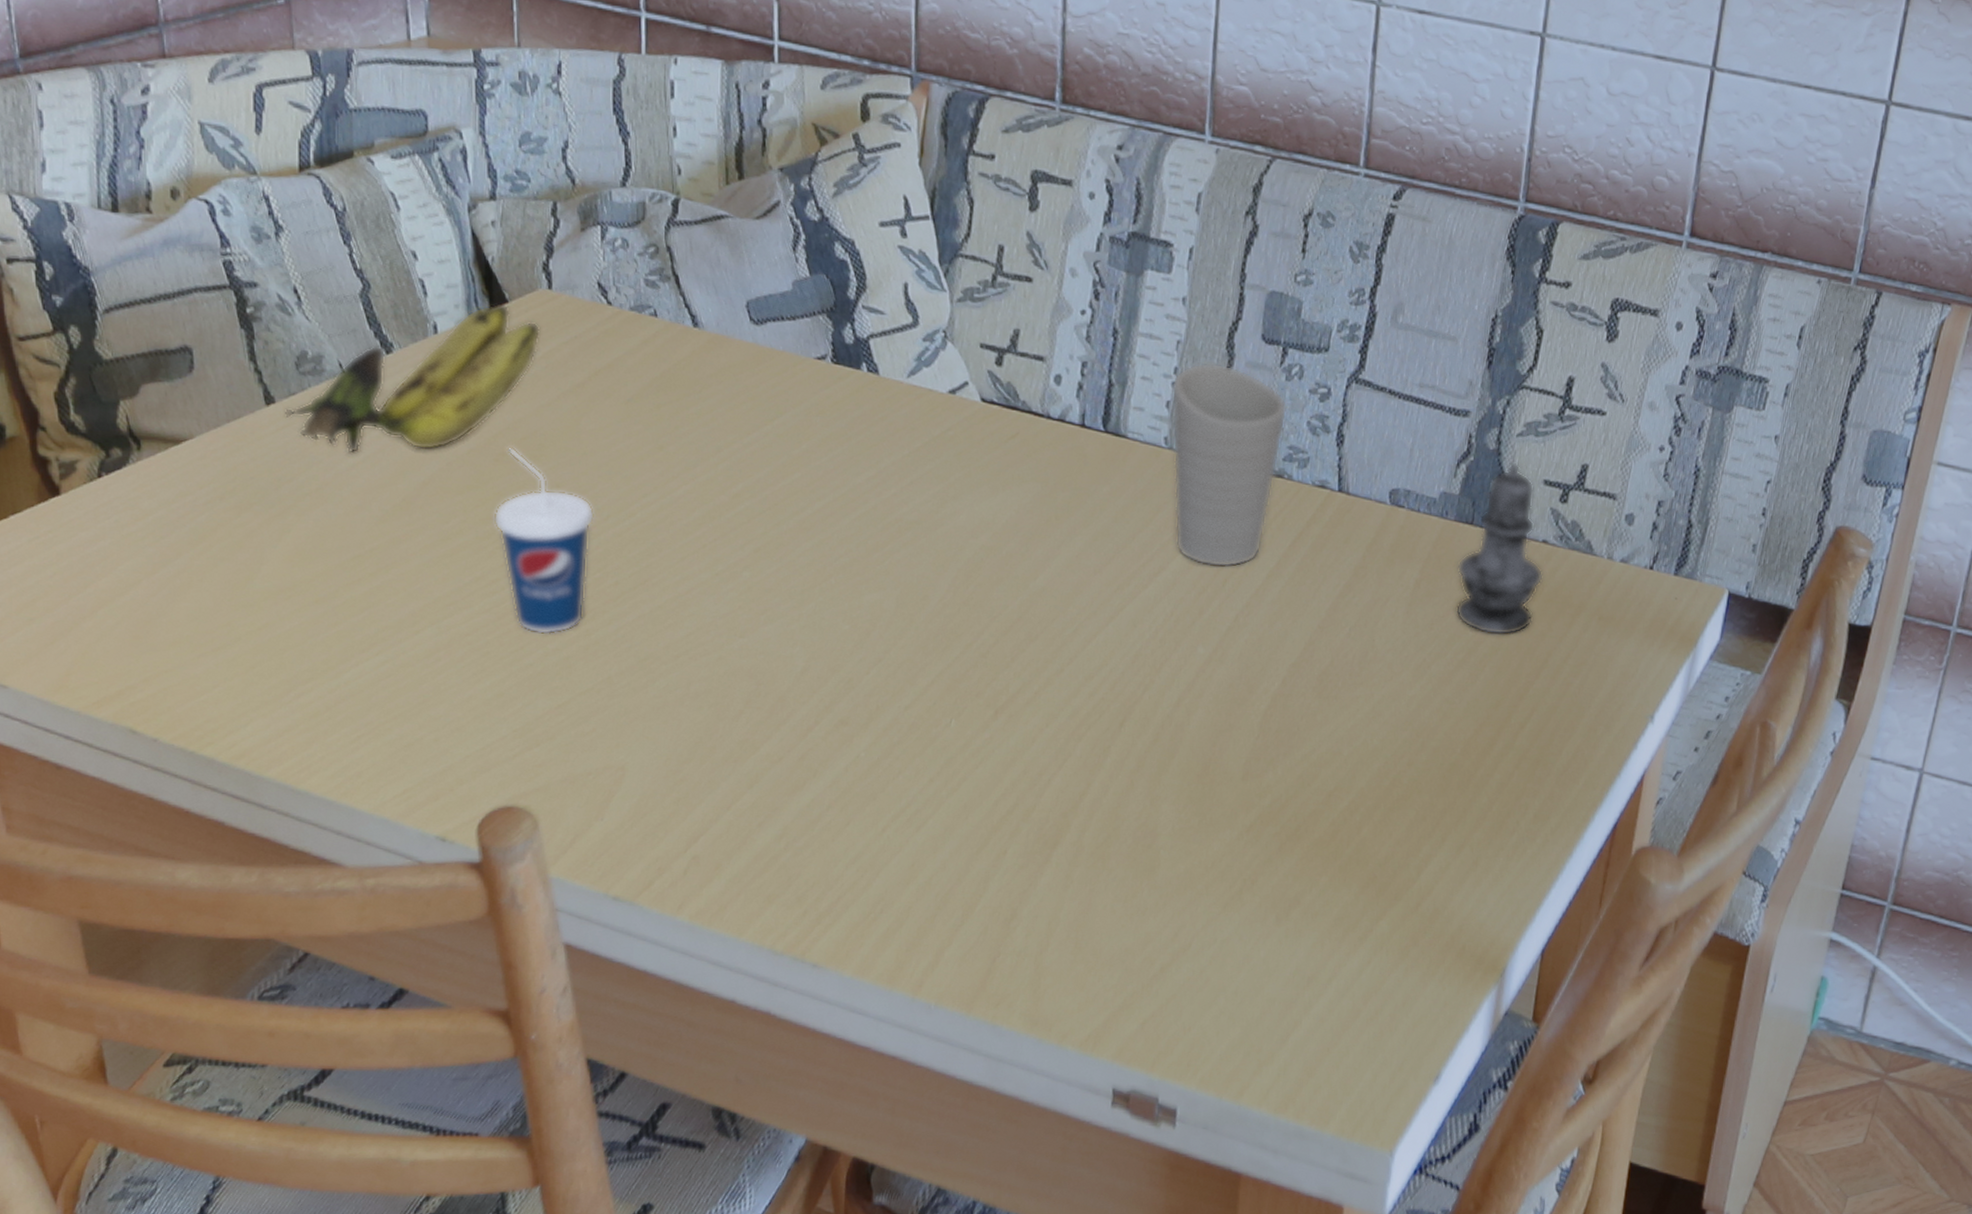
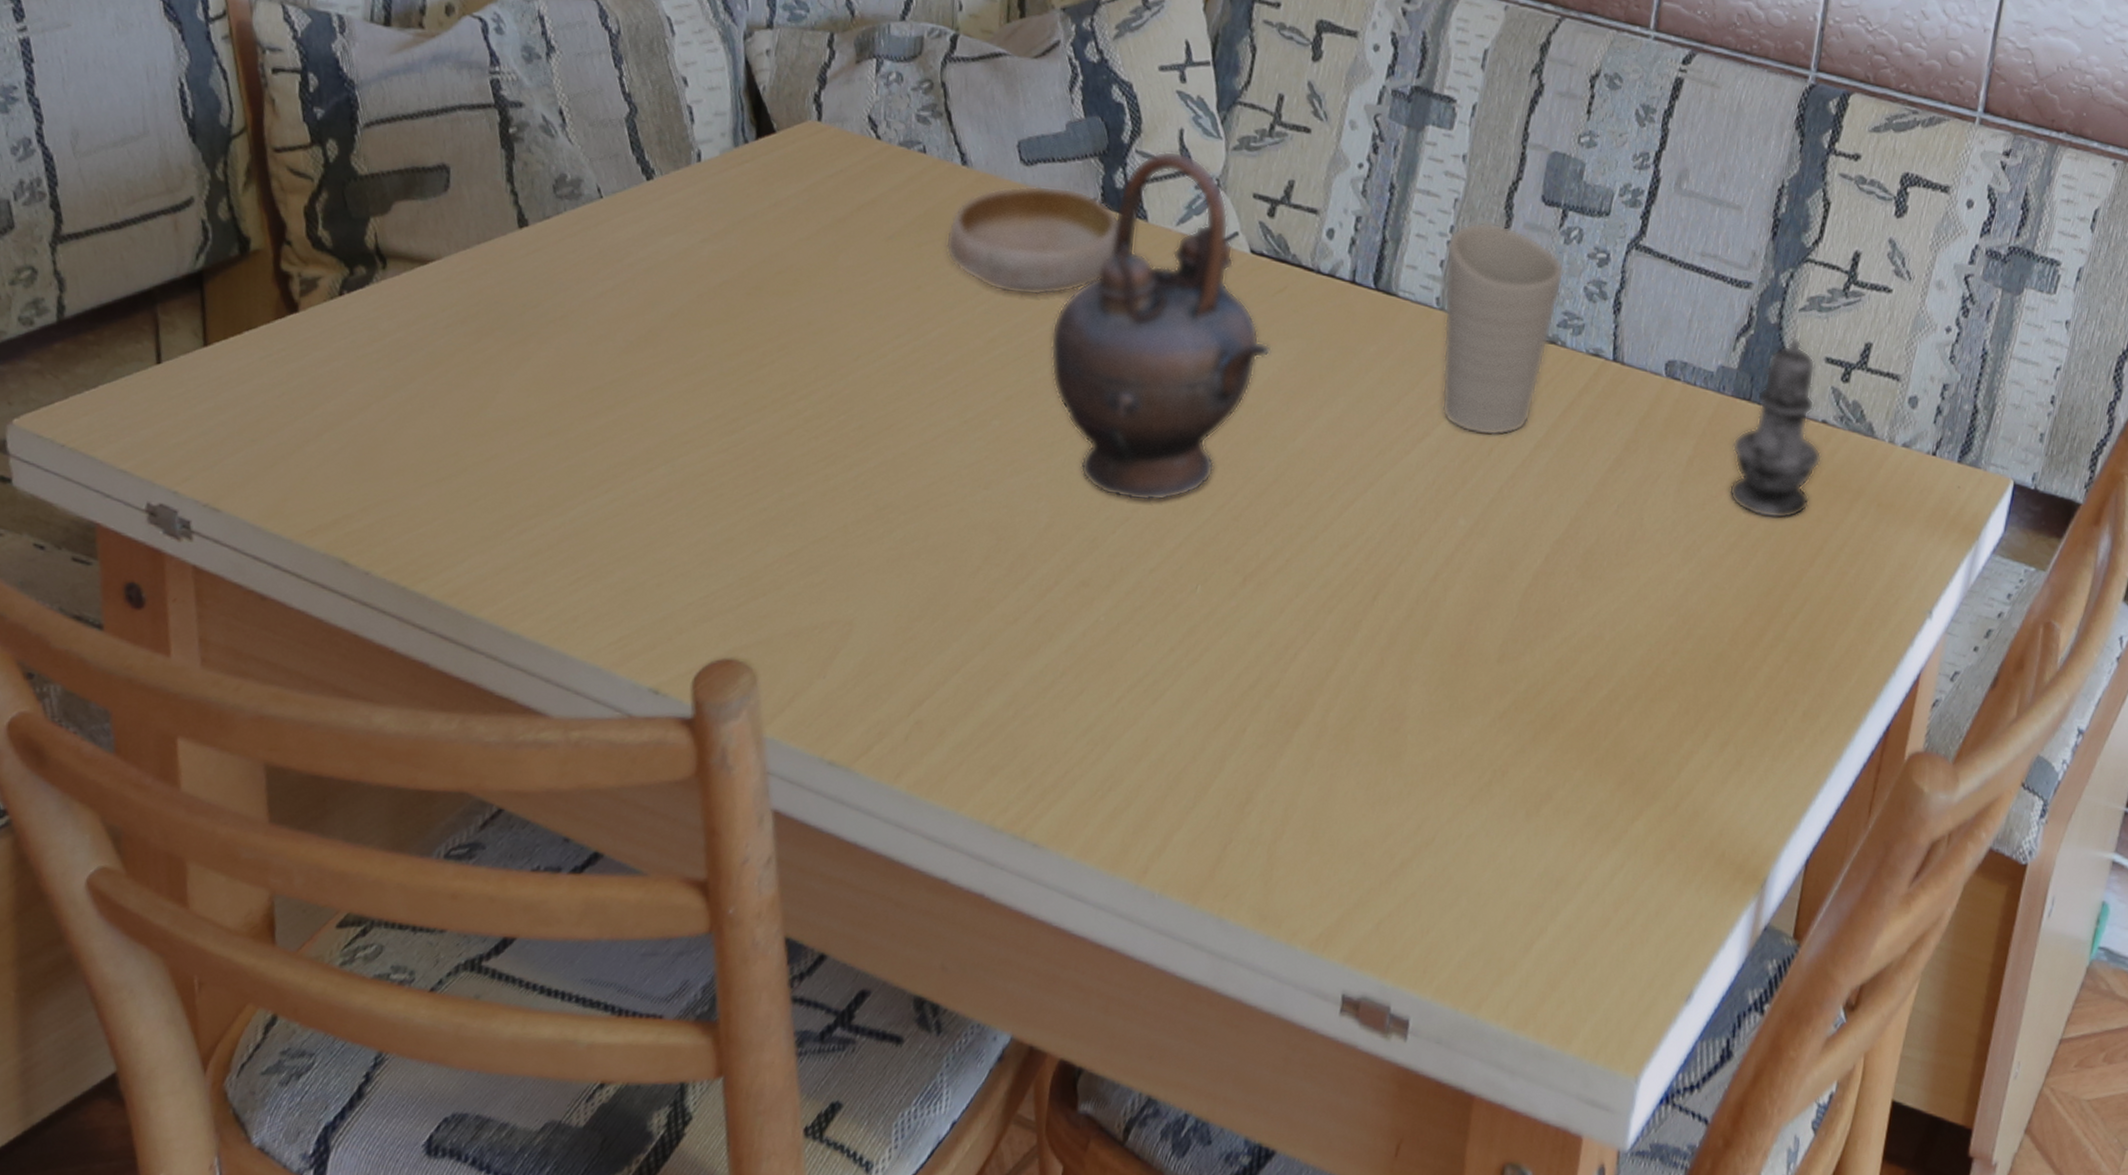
banana: present [284,302,541,455] -> none [536,132,806,283]
cup: present [493,448,595,634] -> none [739,282,845,478]
bowl: none [683,343,850,451] -> present [945,185,1118,296]
teapot: none [793,305,1008,643] -> present [1050,150,1271,502]

